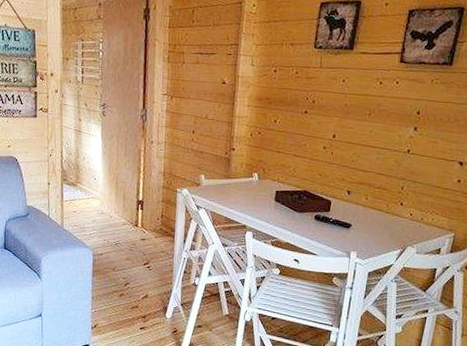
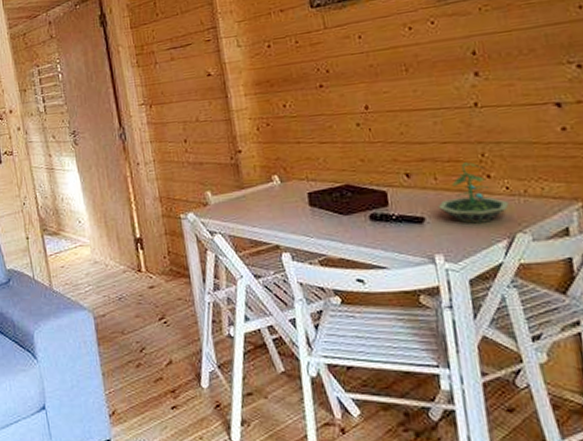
terrarium: none [362,191,409,236] -> present [437,162,509,224]

